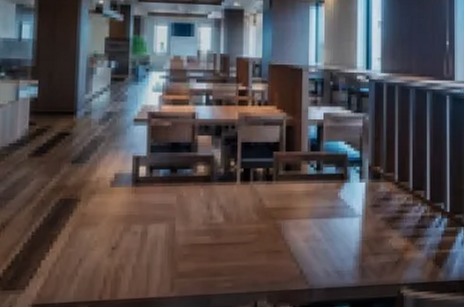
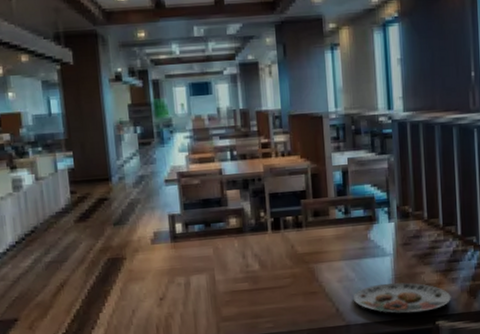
plate: none [318,246,417,280] -> present [353,282,451,314]

